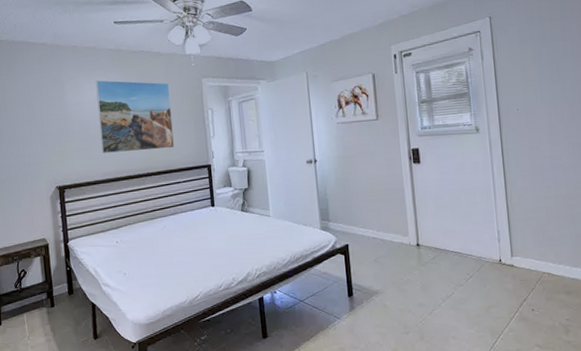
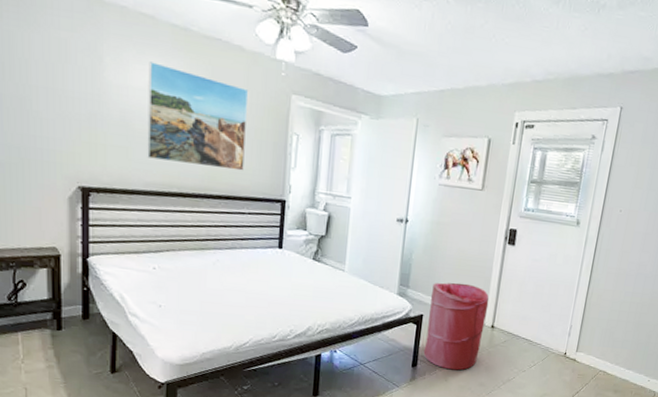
laundry hamper: none [351,207,411,295] -> present [423,282,489,371]

